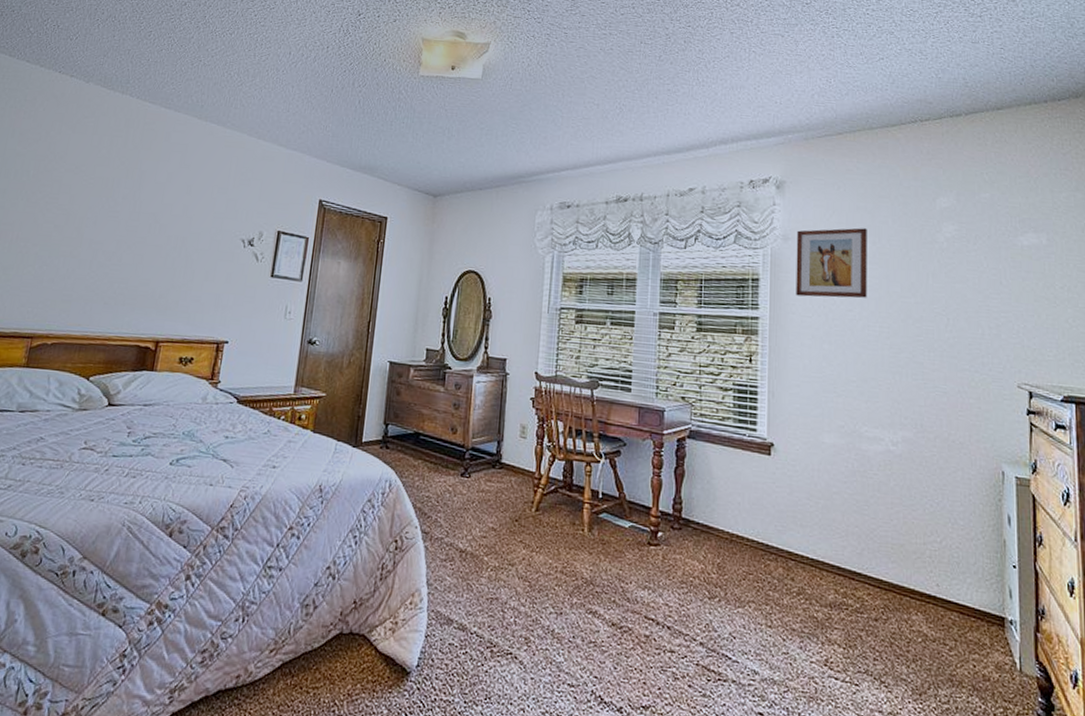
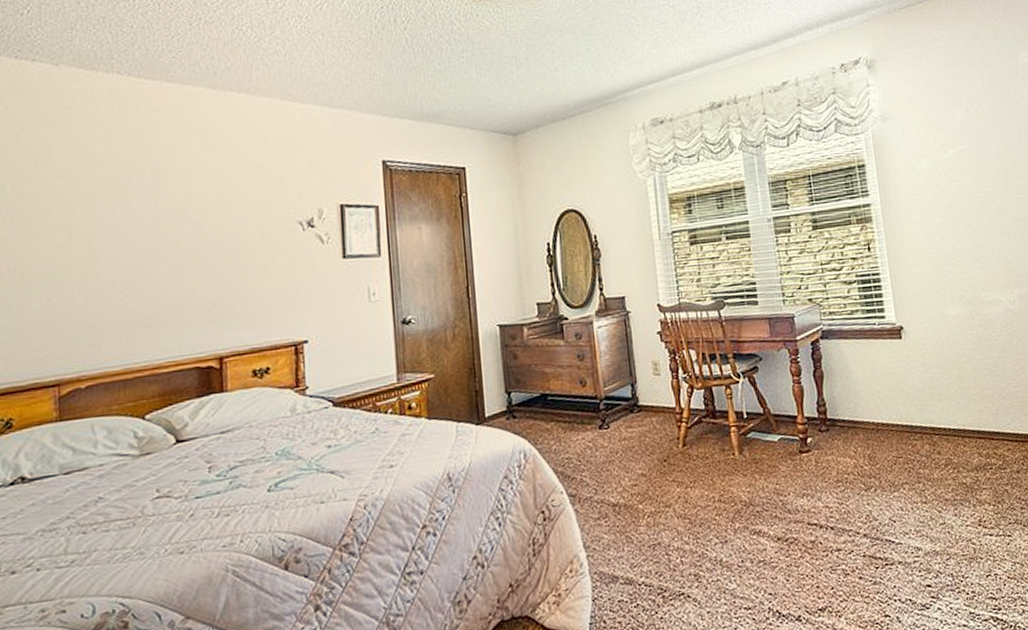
wall art: present [796,228,867,298] -> none [893,95,969,175]

